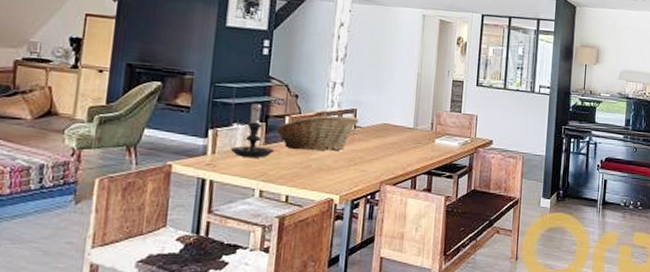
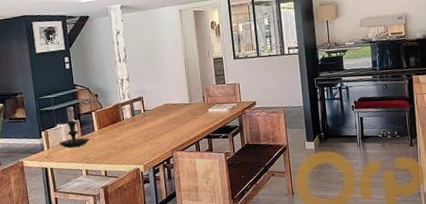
fruit basket: present [276,115,359,151] -> none [87,103,146,136]

